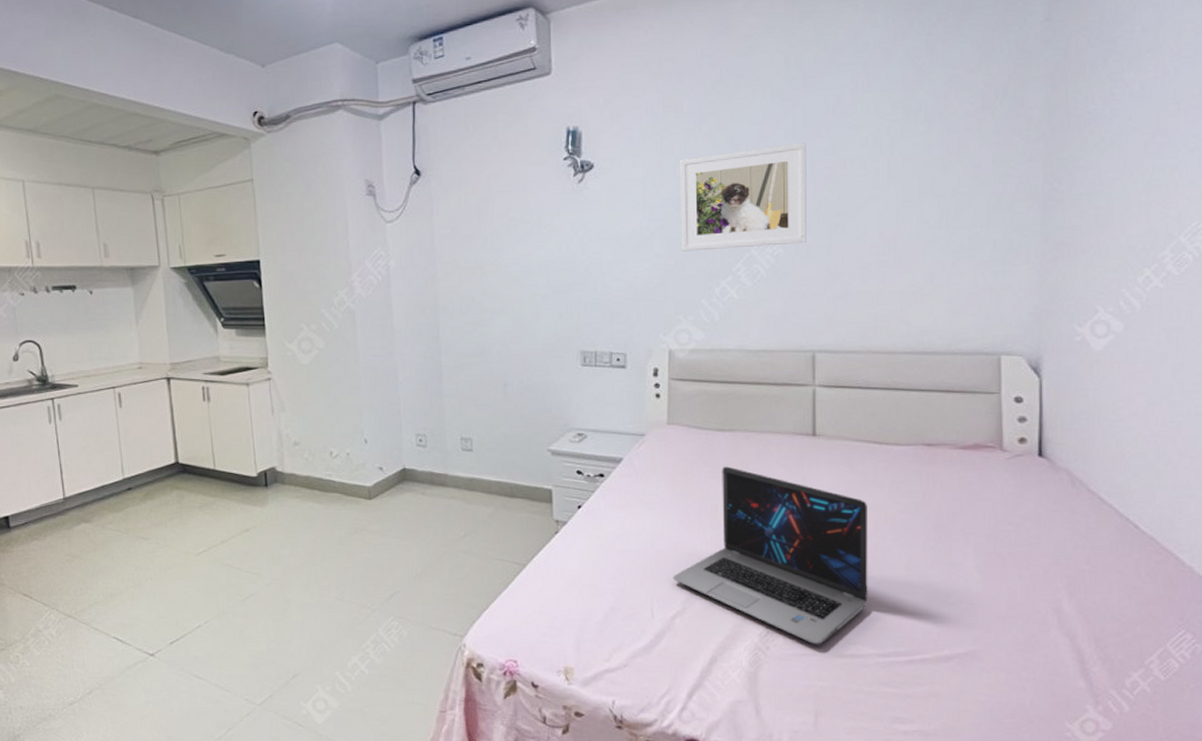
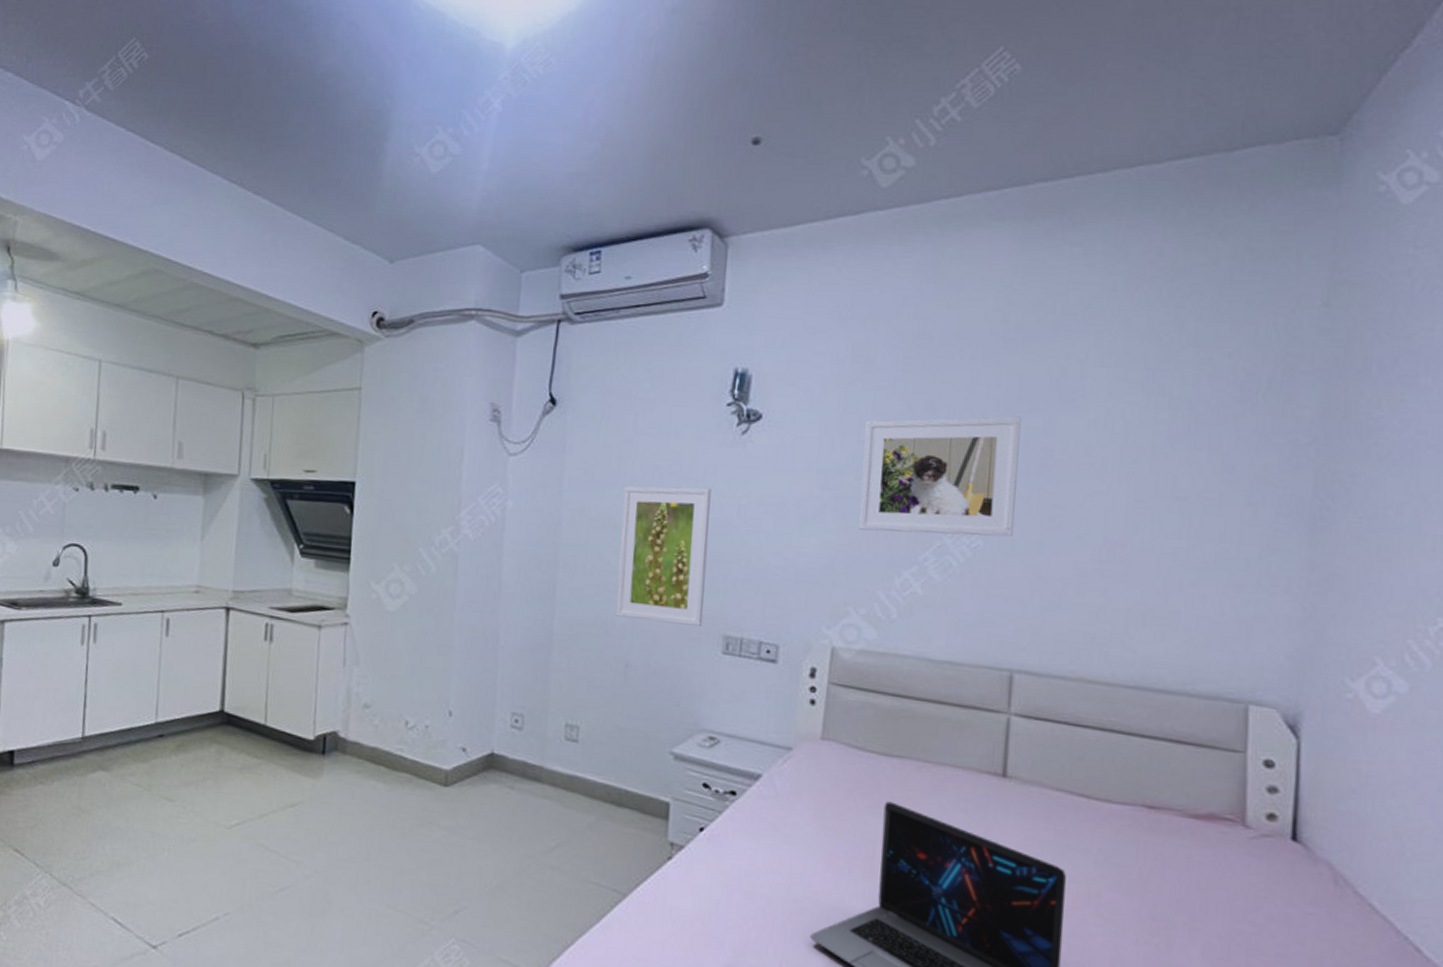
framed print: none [486,231,563,347] -> present [615,486,711,628]

